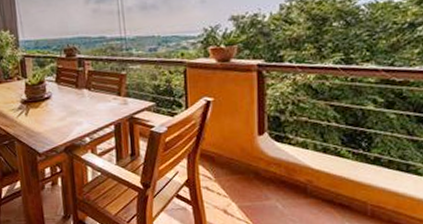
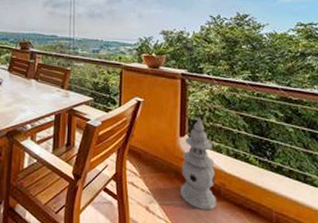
lantern: none [261,112,302,209] -> present [180,117,216,210]

